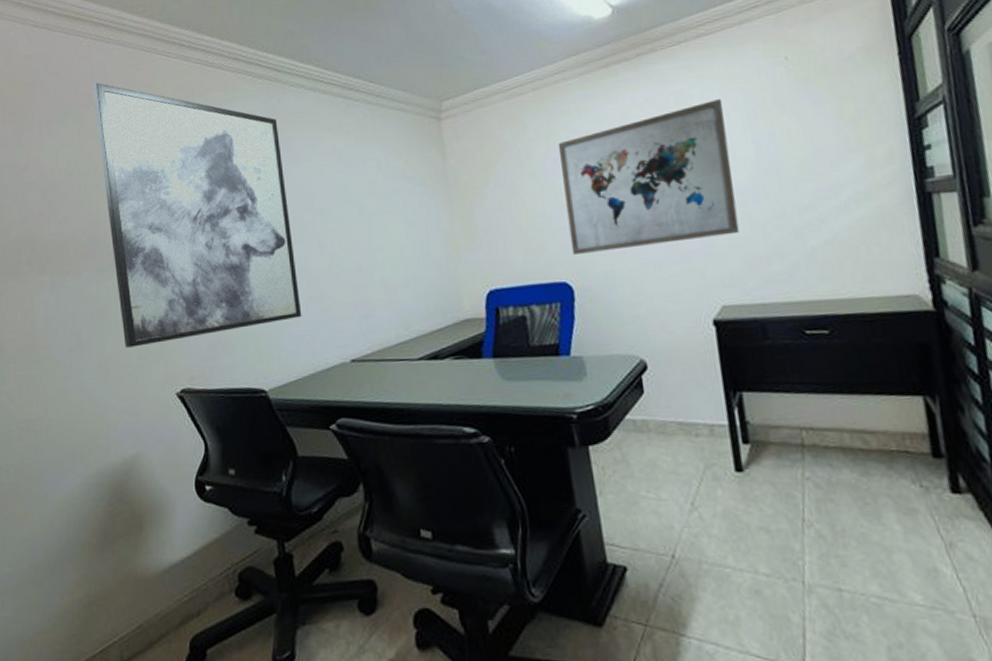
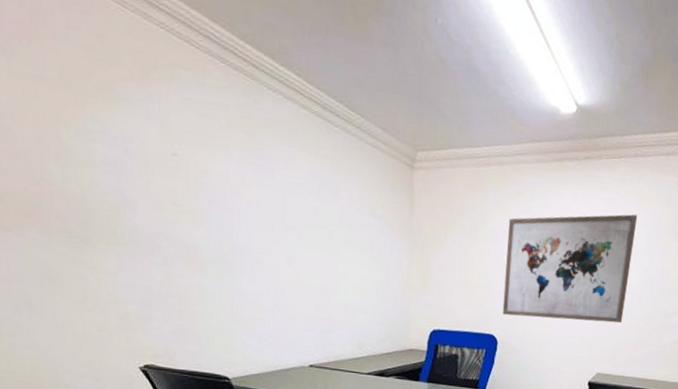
wall art: present [93,82,302,348] -> none [24,10,267,322]

